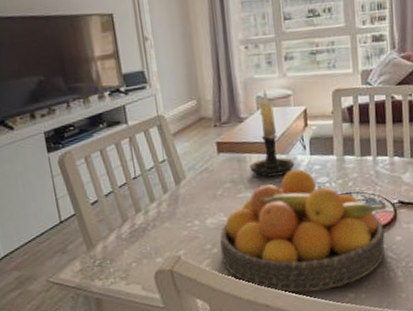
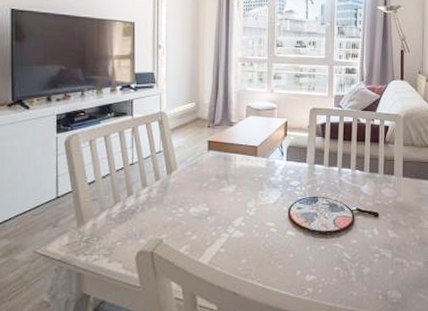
fruit bowl: present [220,168,387,293] -> none [199,171,347,283]
candle holder: present [250,89,295,177] -> none [234,101,273,176]

